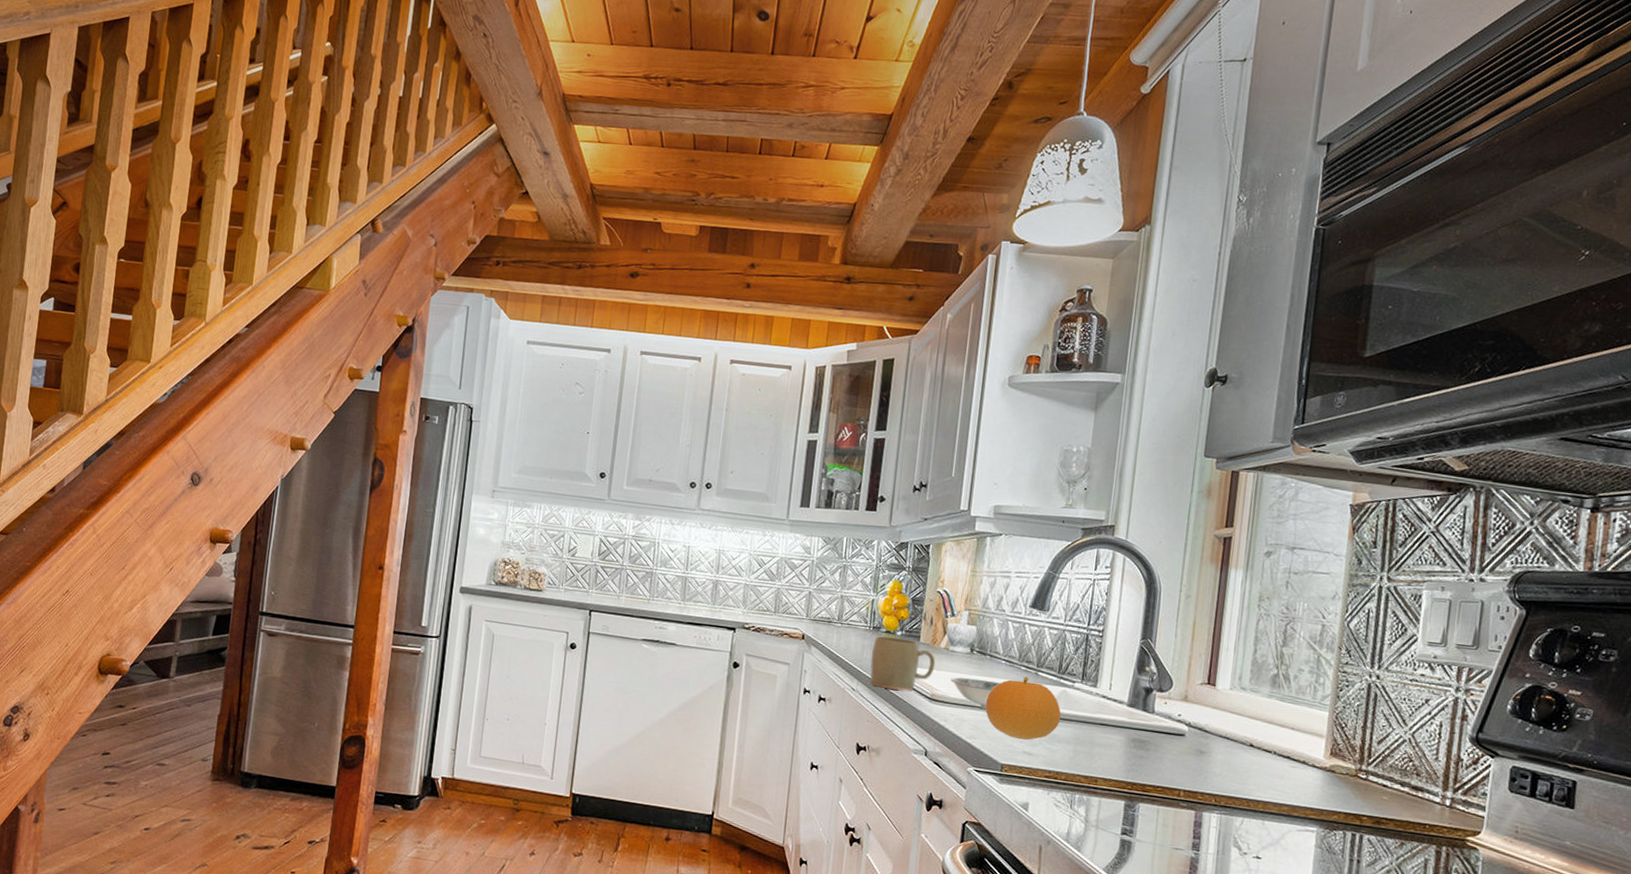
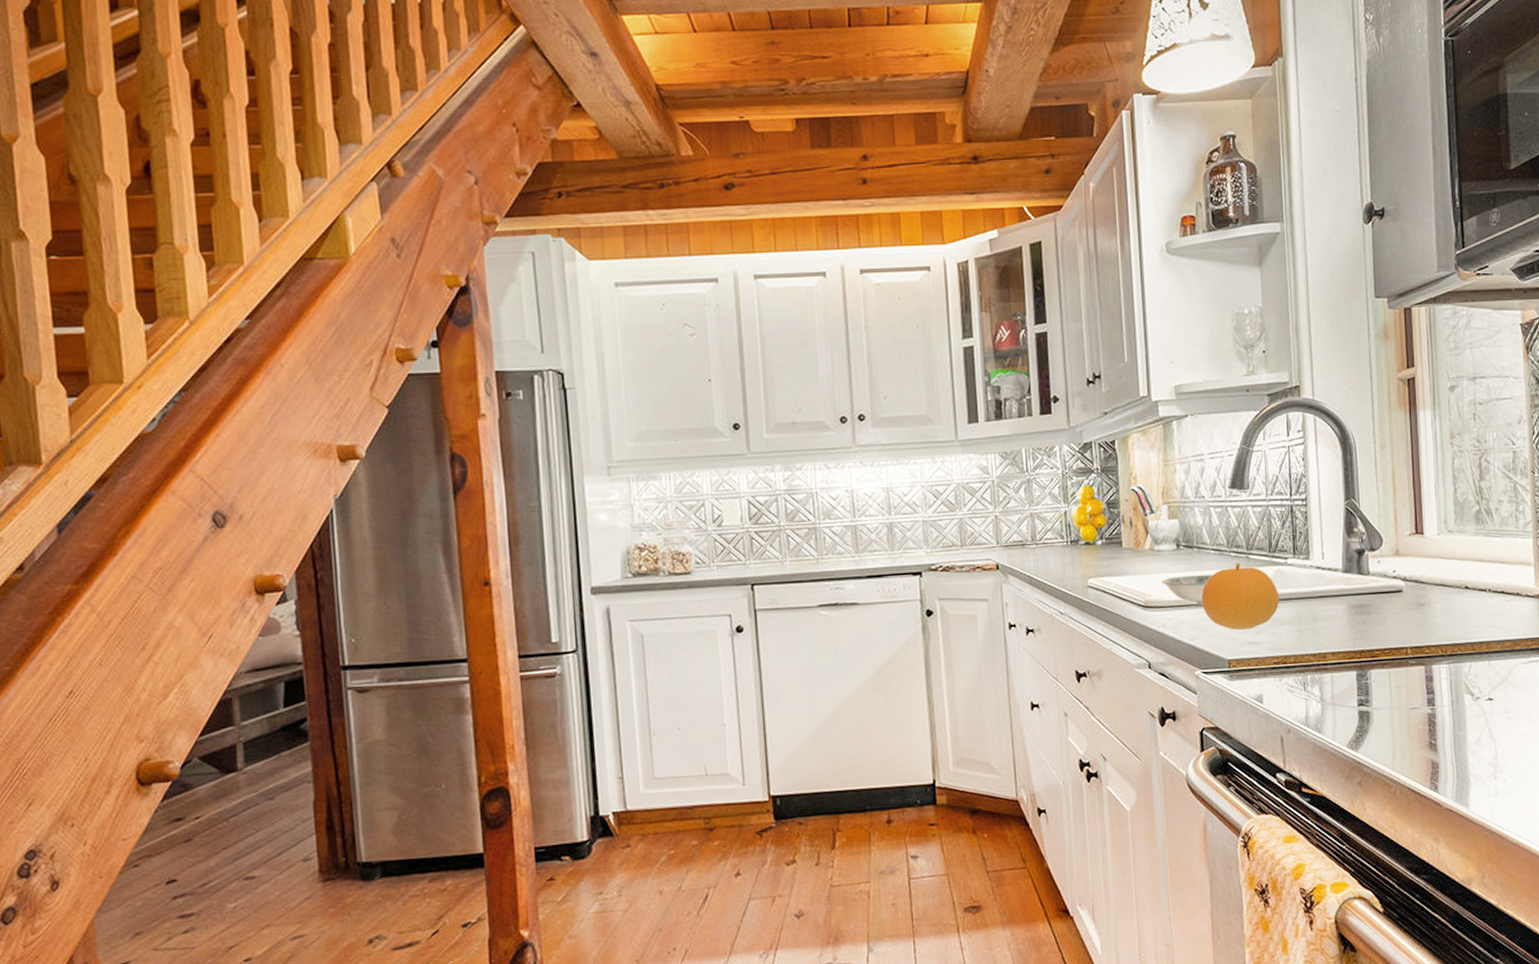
mug: present [870,636,936,691] -> none [1073,547,1143,606]

